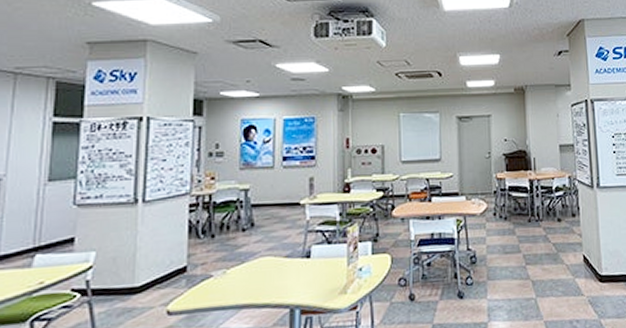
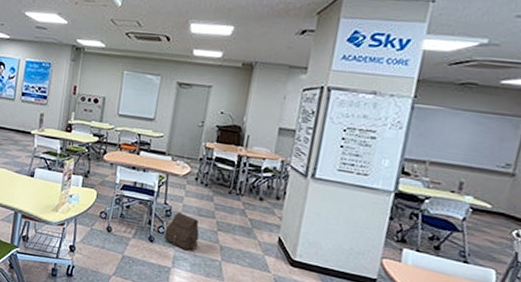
satchel: none [473,255,509,297] -> present [164,212,199,251]

